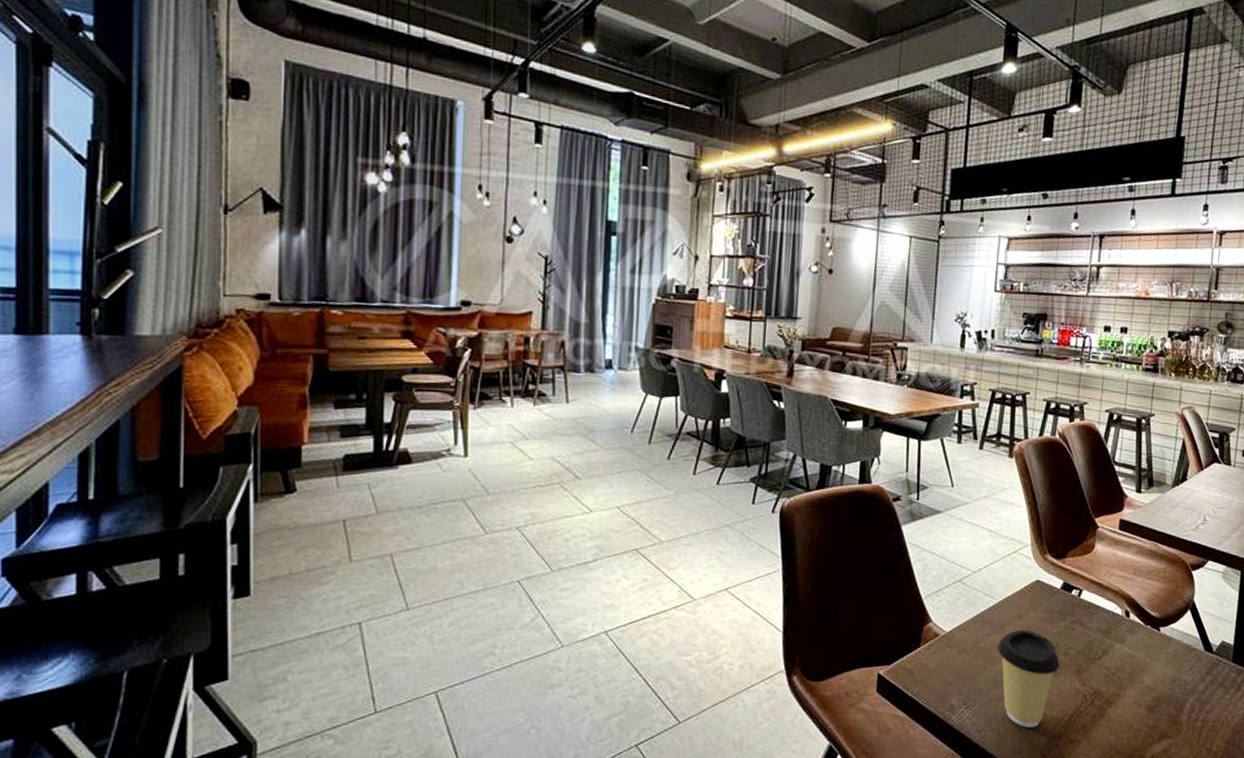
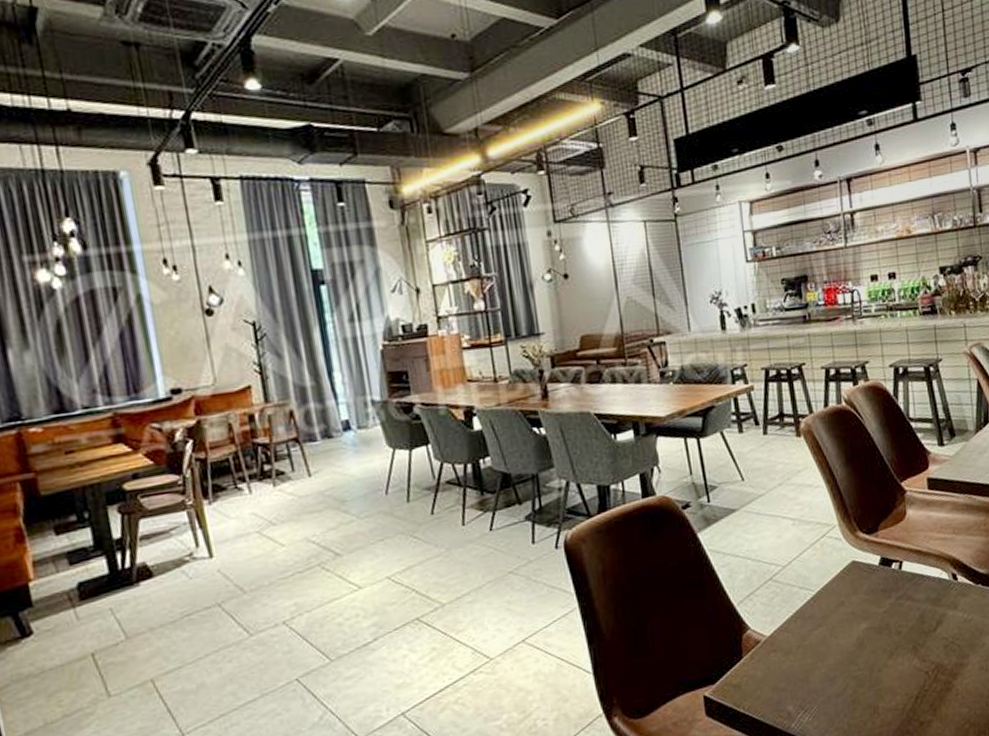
coffee cup: present [997,629,1060,727] -> none [824,615,894,720]

